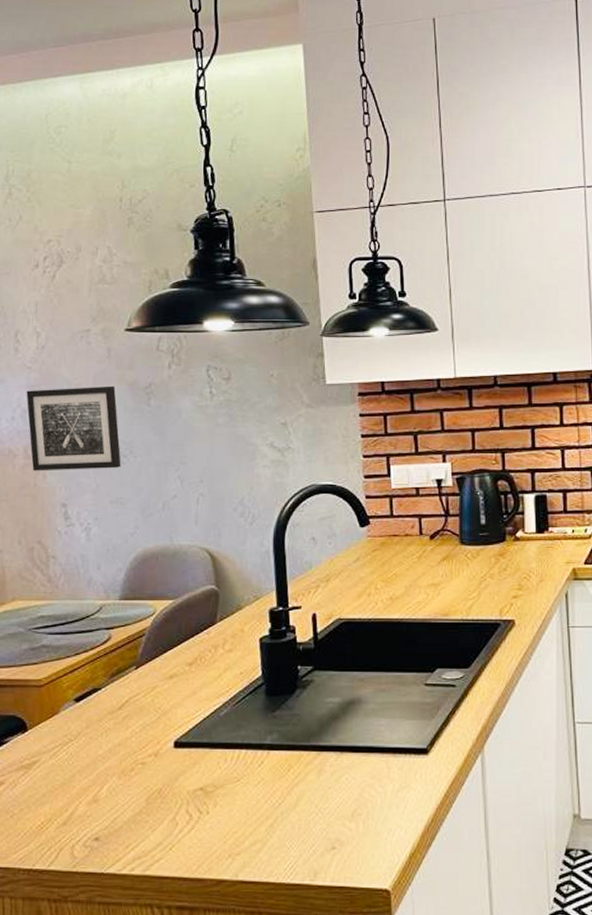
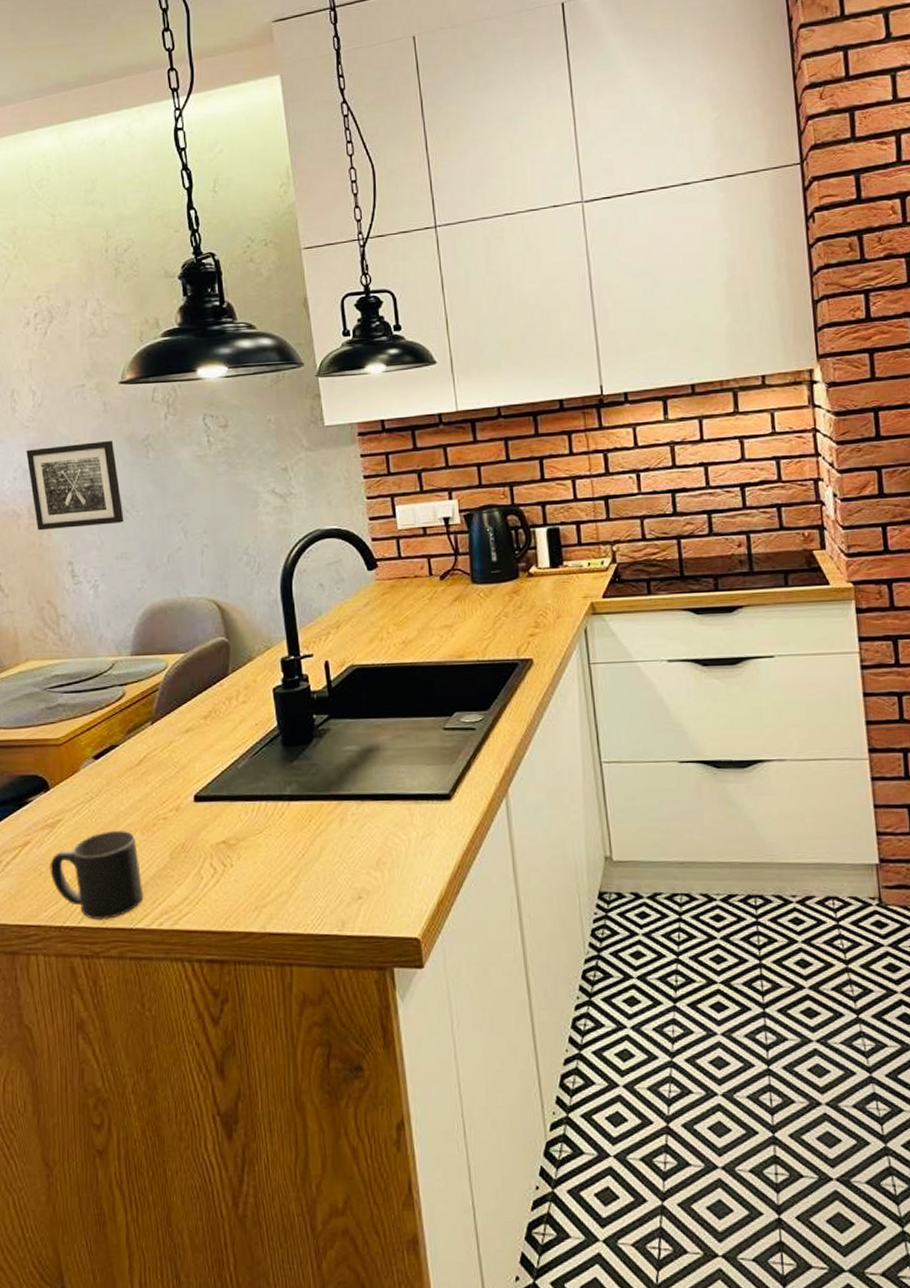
mug: none [22,773,117,864] -> present [50,830,144,921]

